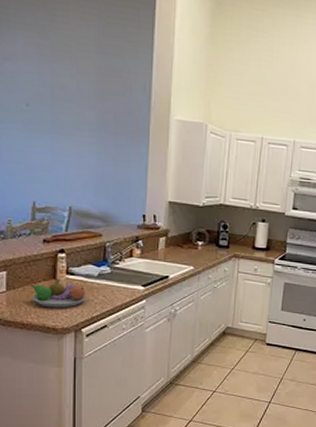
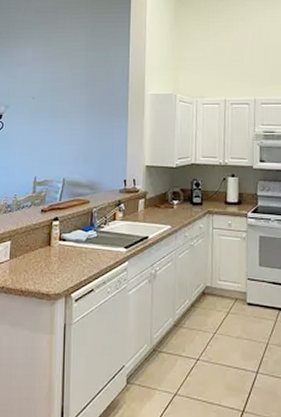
fruit bowl: present [31,279,86,308] -> none [30,246,76,274]

